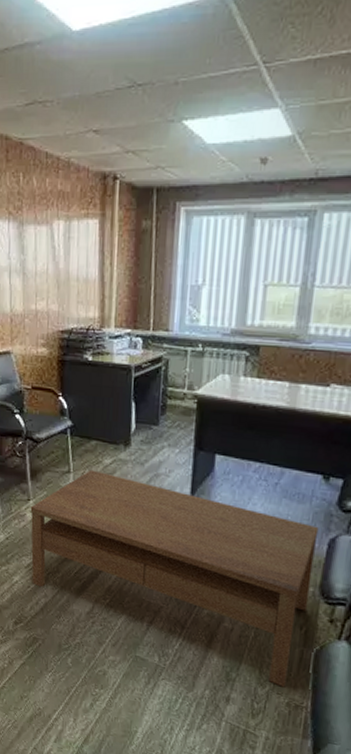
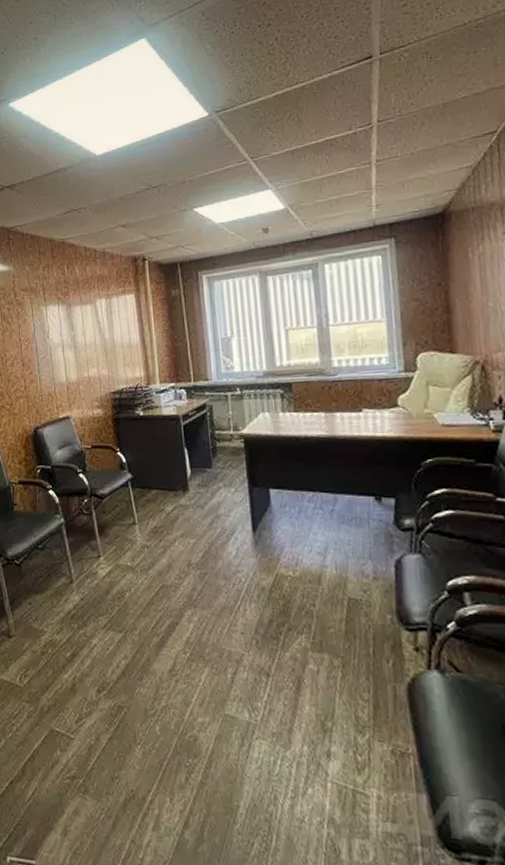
coffee table: present [30,469,319,687] -> none [101,518,390,733]

